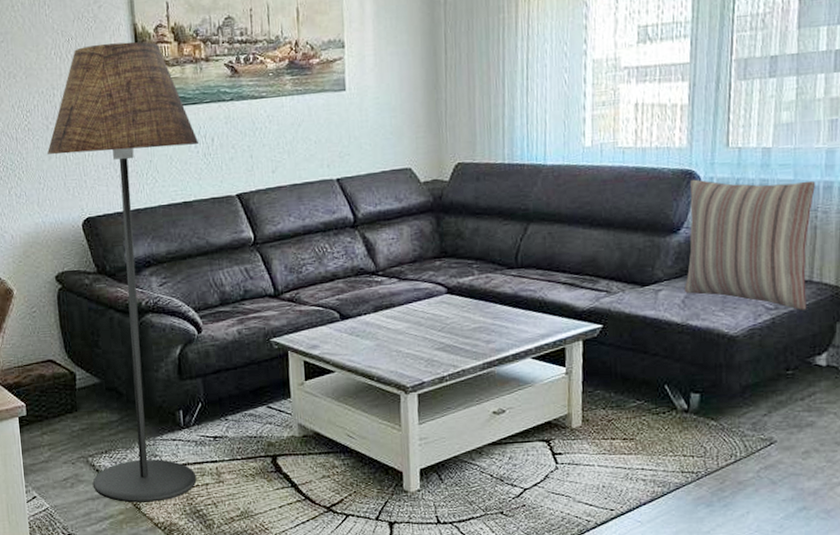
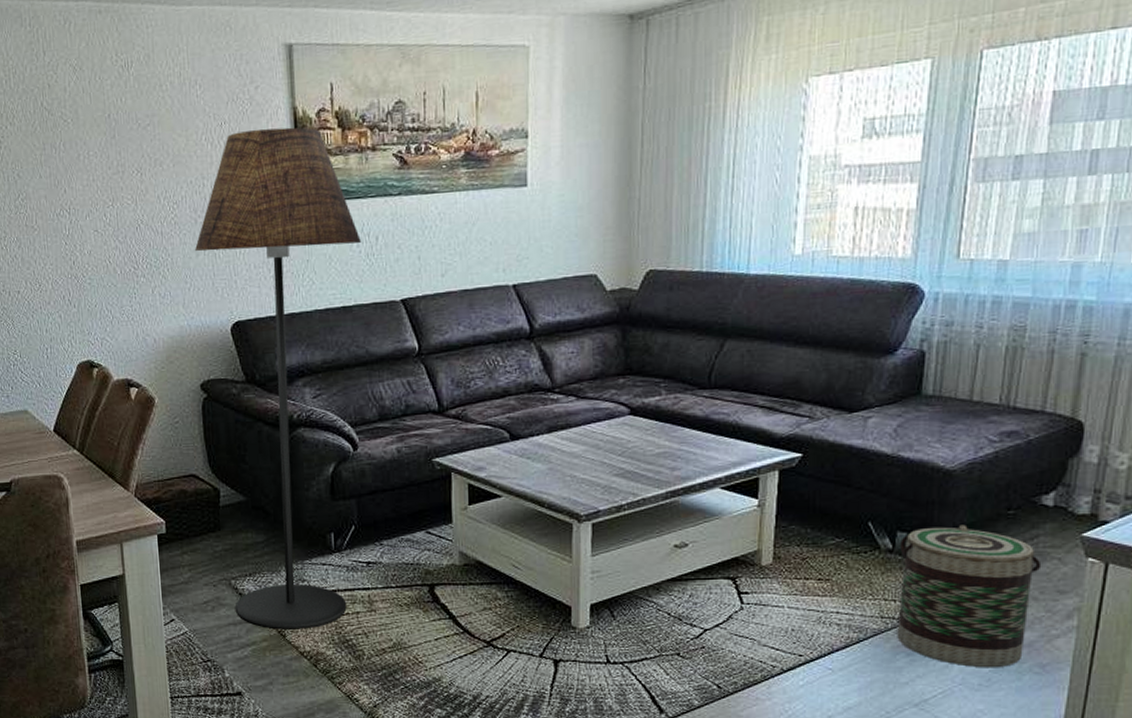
pillow: present [683,179,815,310] -> none [896,294,1056,444]
basket: none [694,385,820,516] -> present [897,525,1042,668]

